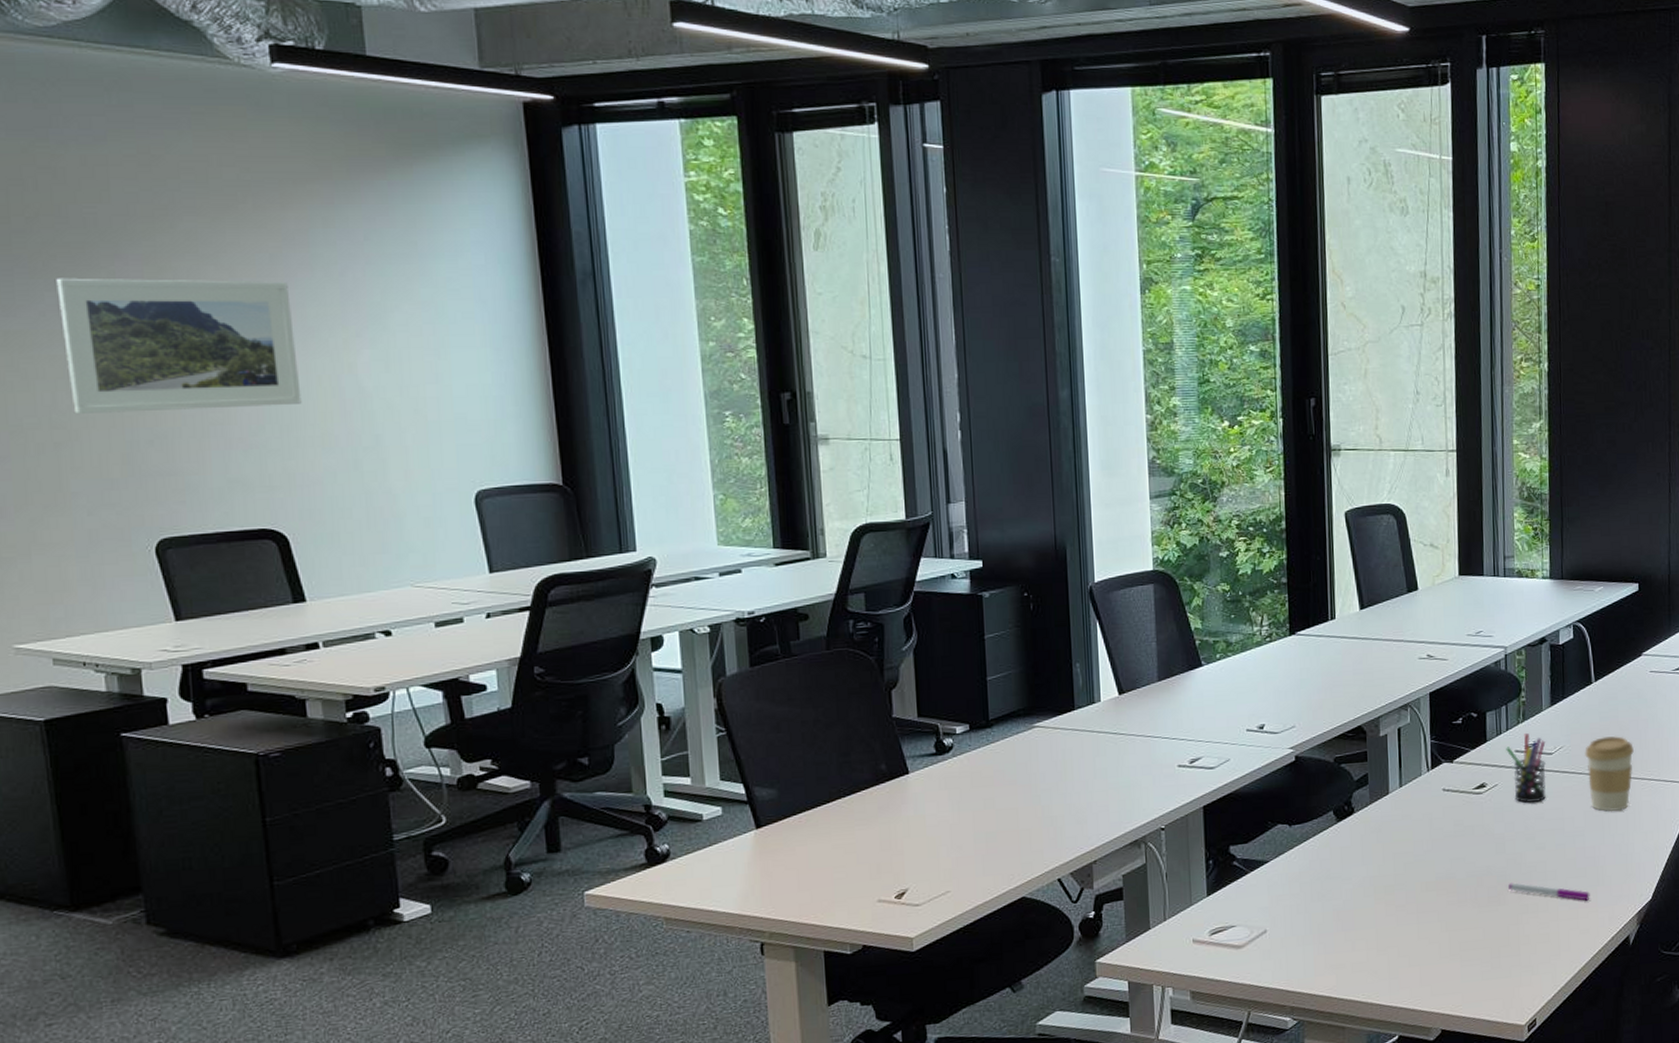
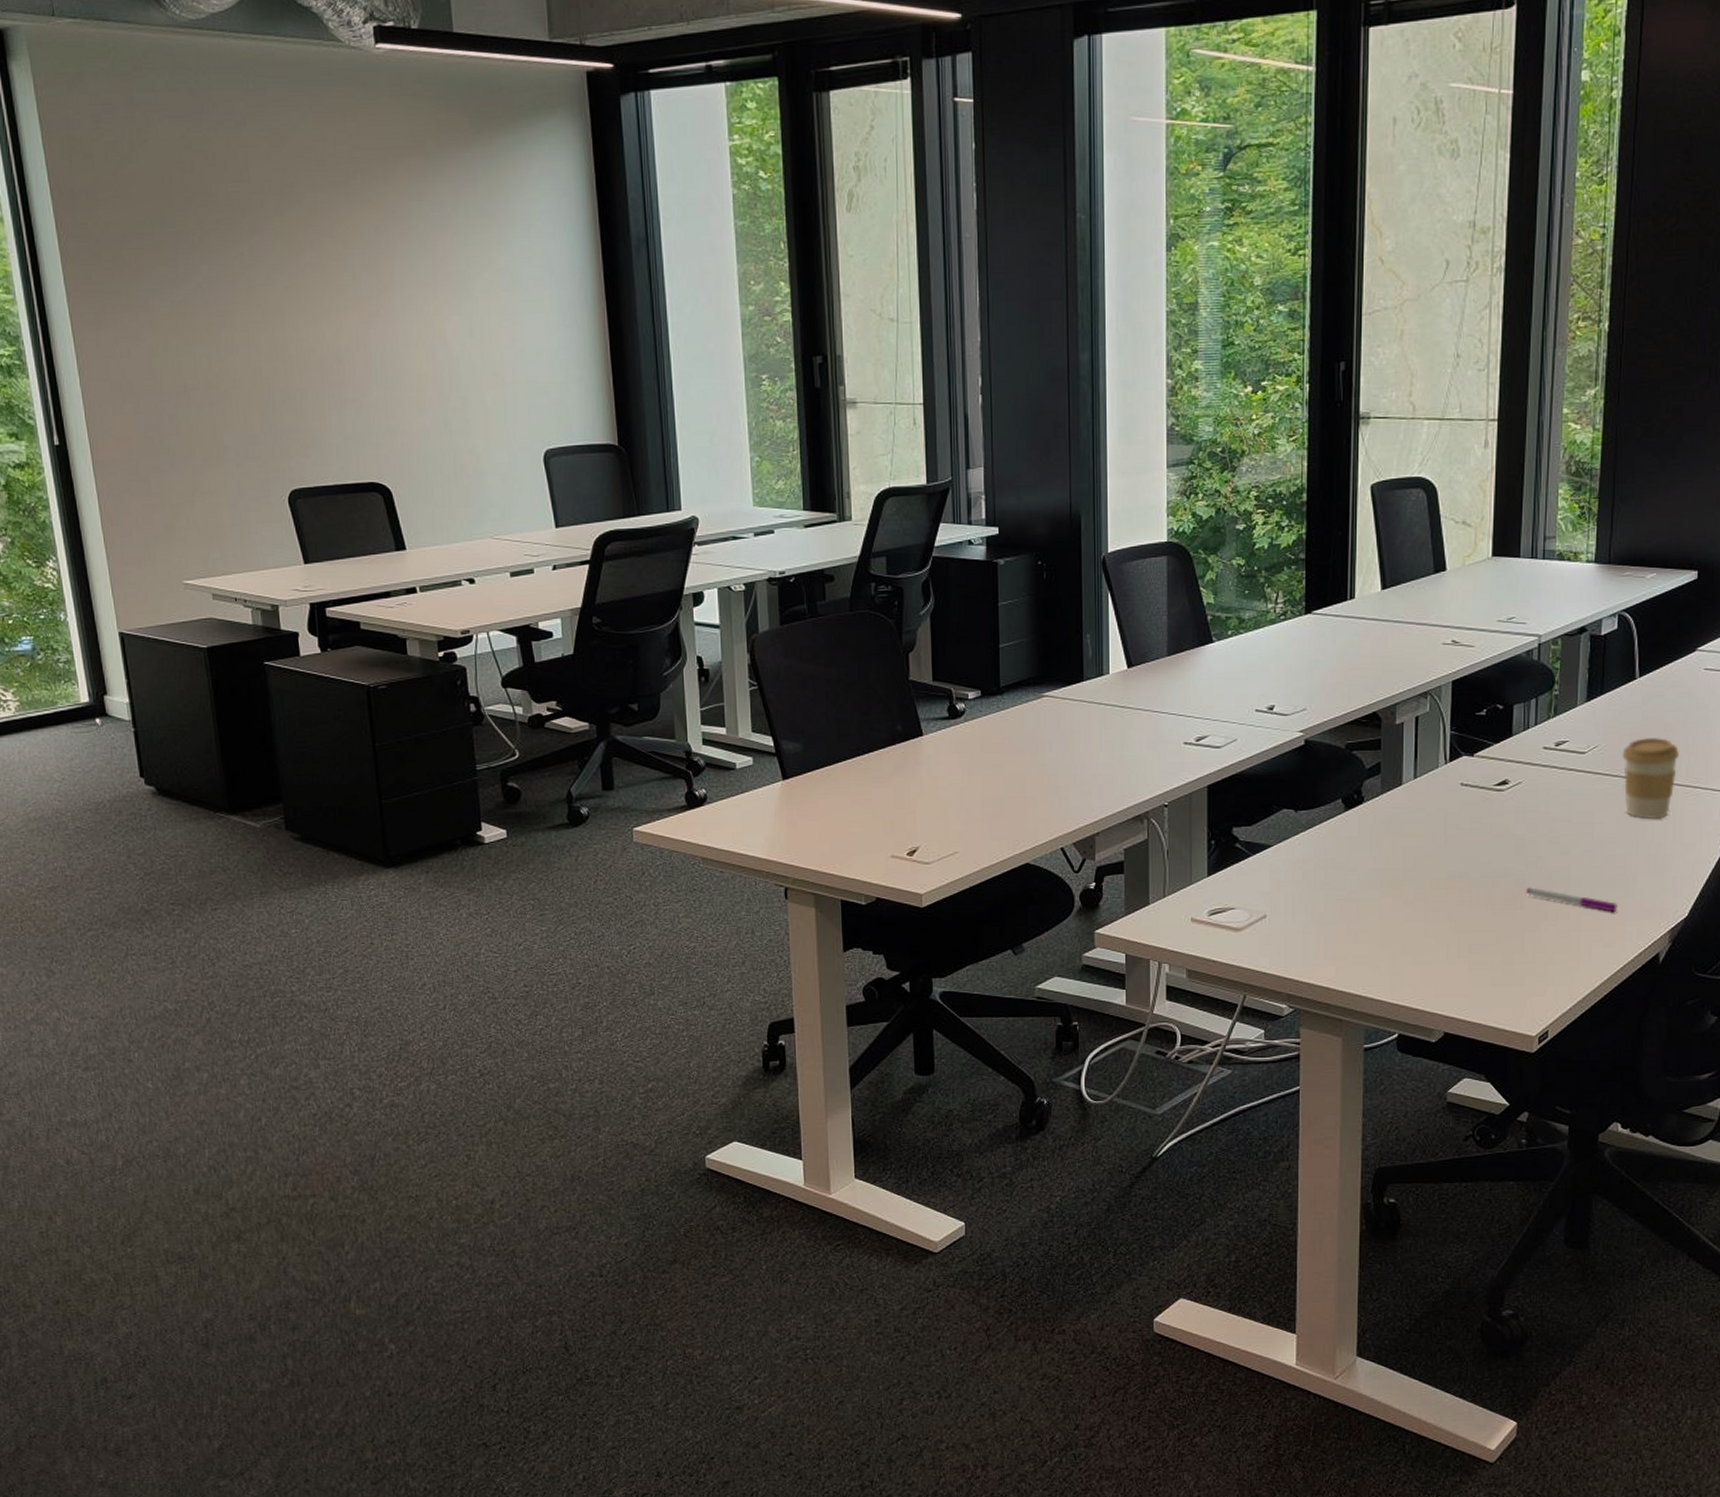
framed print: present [56,278,302,414] -> none [209,252,402,376]
pen holder: present [1506,732,1546,803] -> none [1533,728,1578,804]

